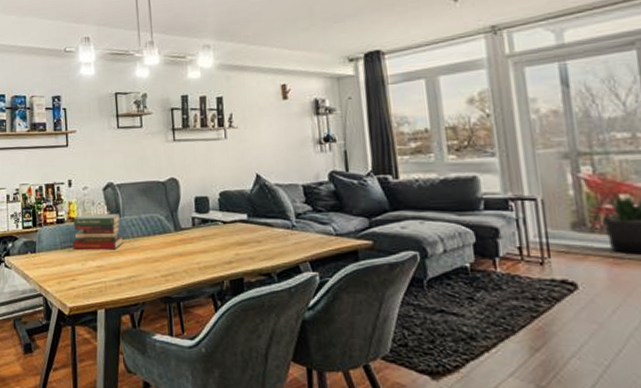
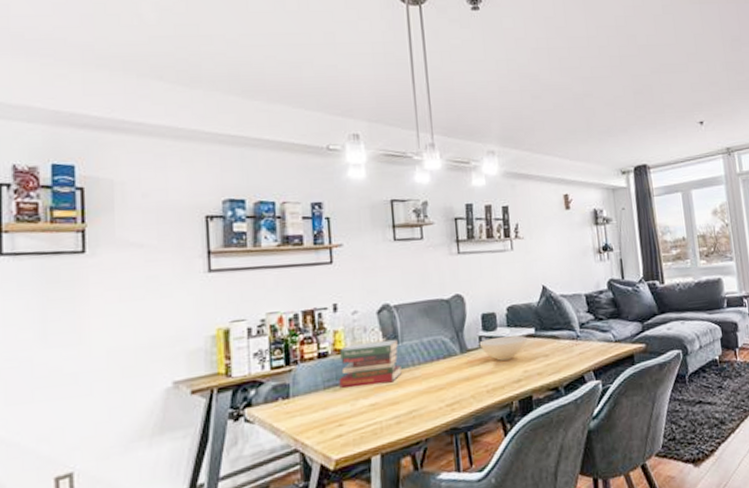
bowl: none [192,219,239,242] -> present [479,335,527,361]

